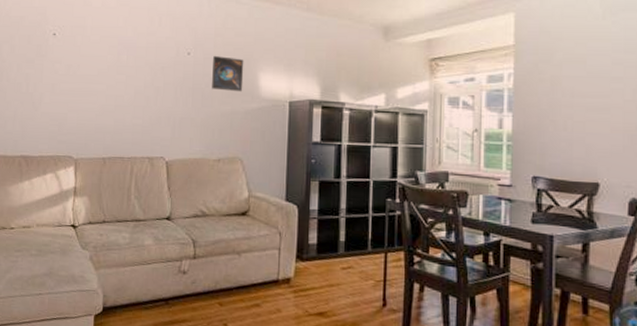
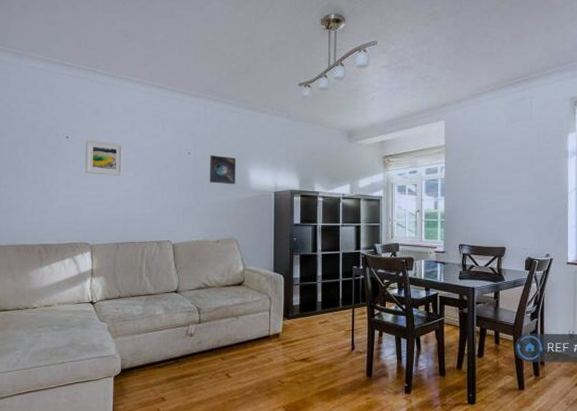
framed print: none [72,37,115,80] -> present [85,139,124,176]

